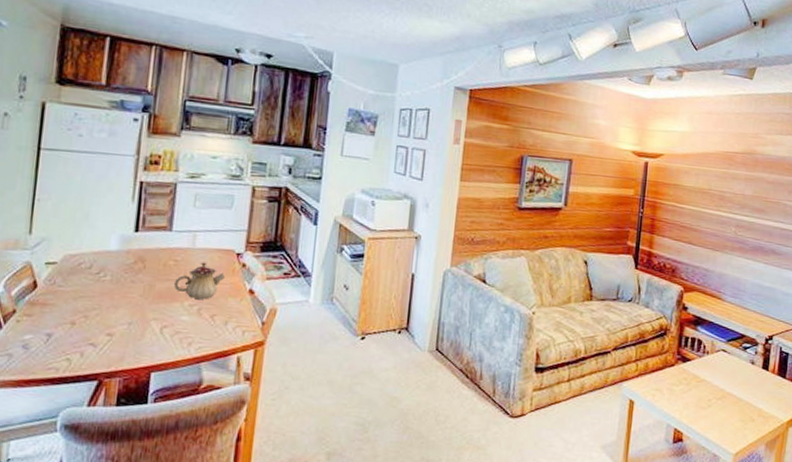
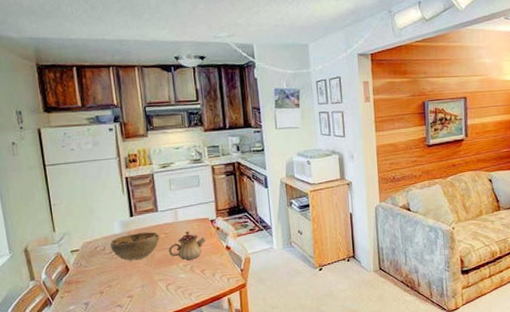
decorative bowl: none [99,253,167,289] -> present [110,232,160,261]

